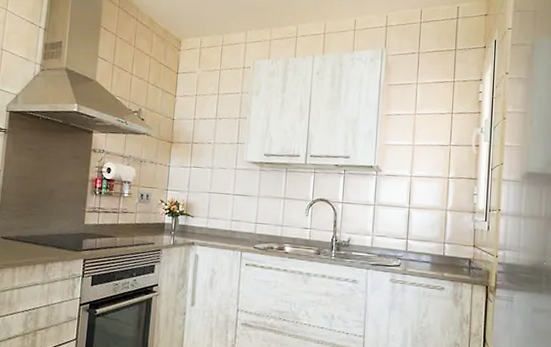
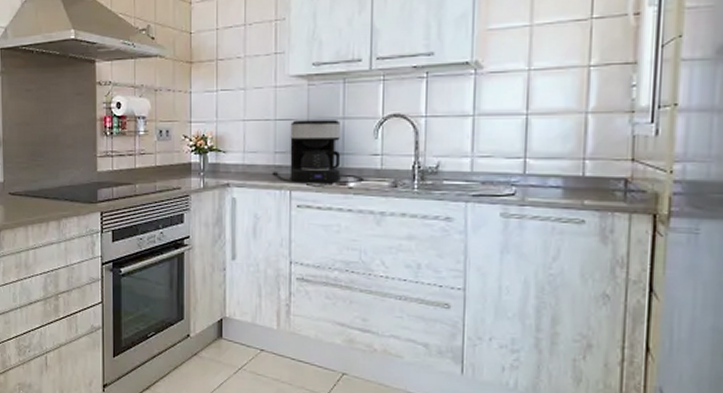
coffee maker: none [228,196,297,250] -> present [272,120,365,184]

